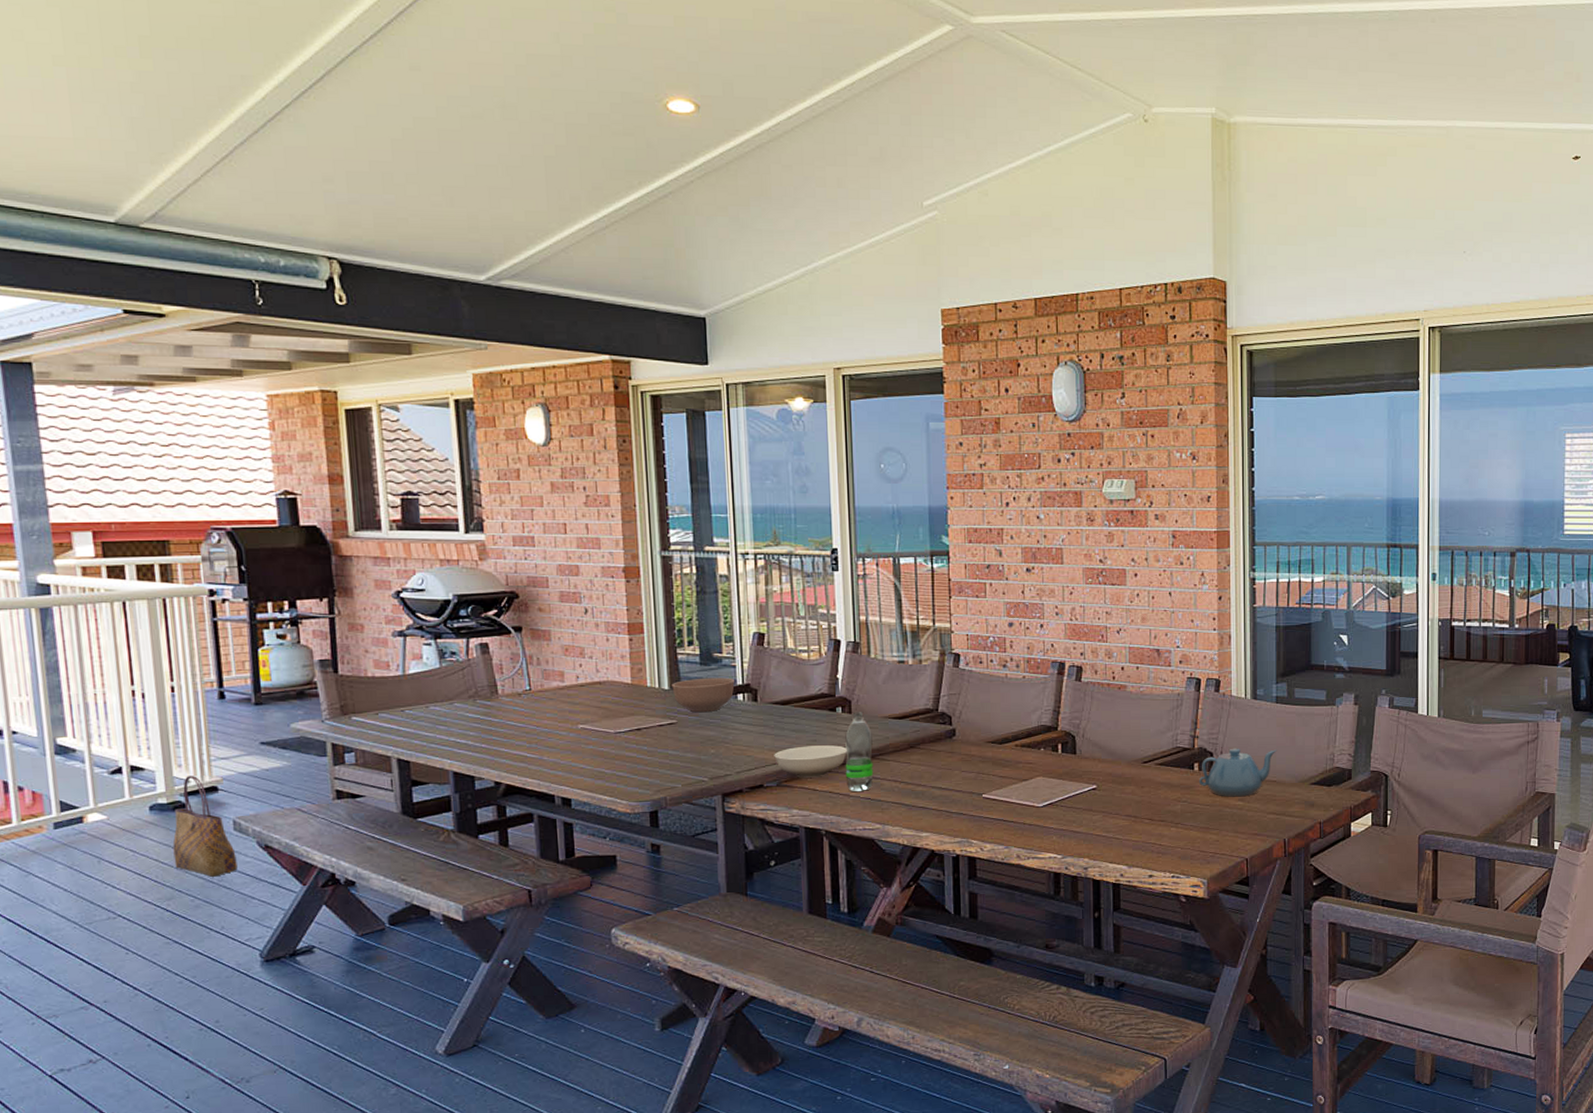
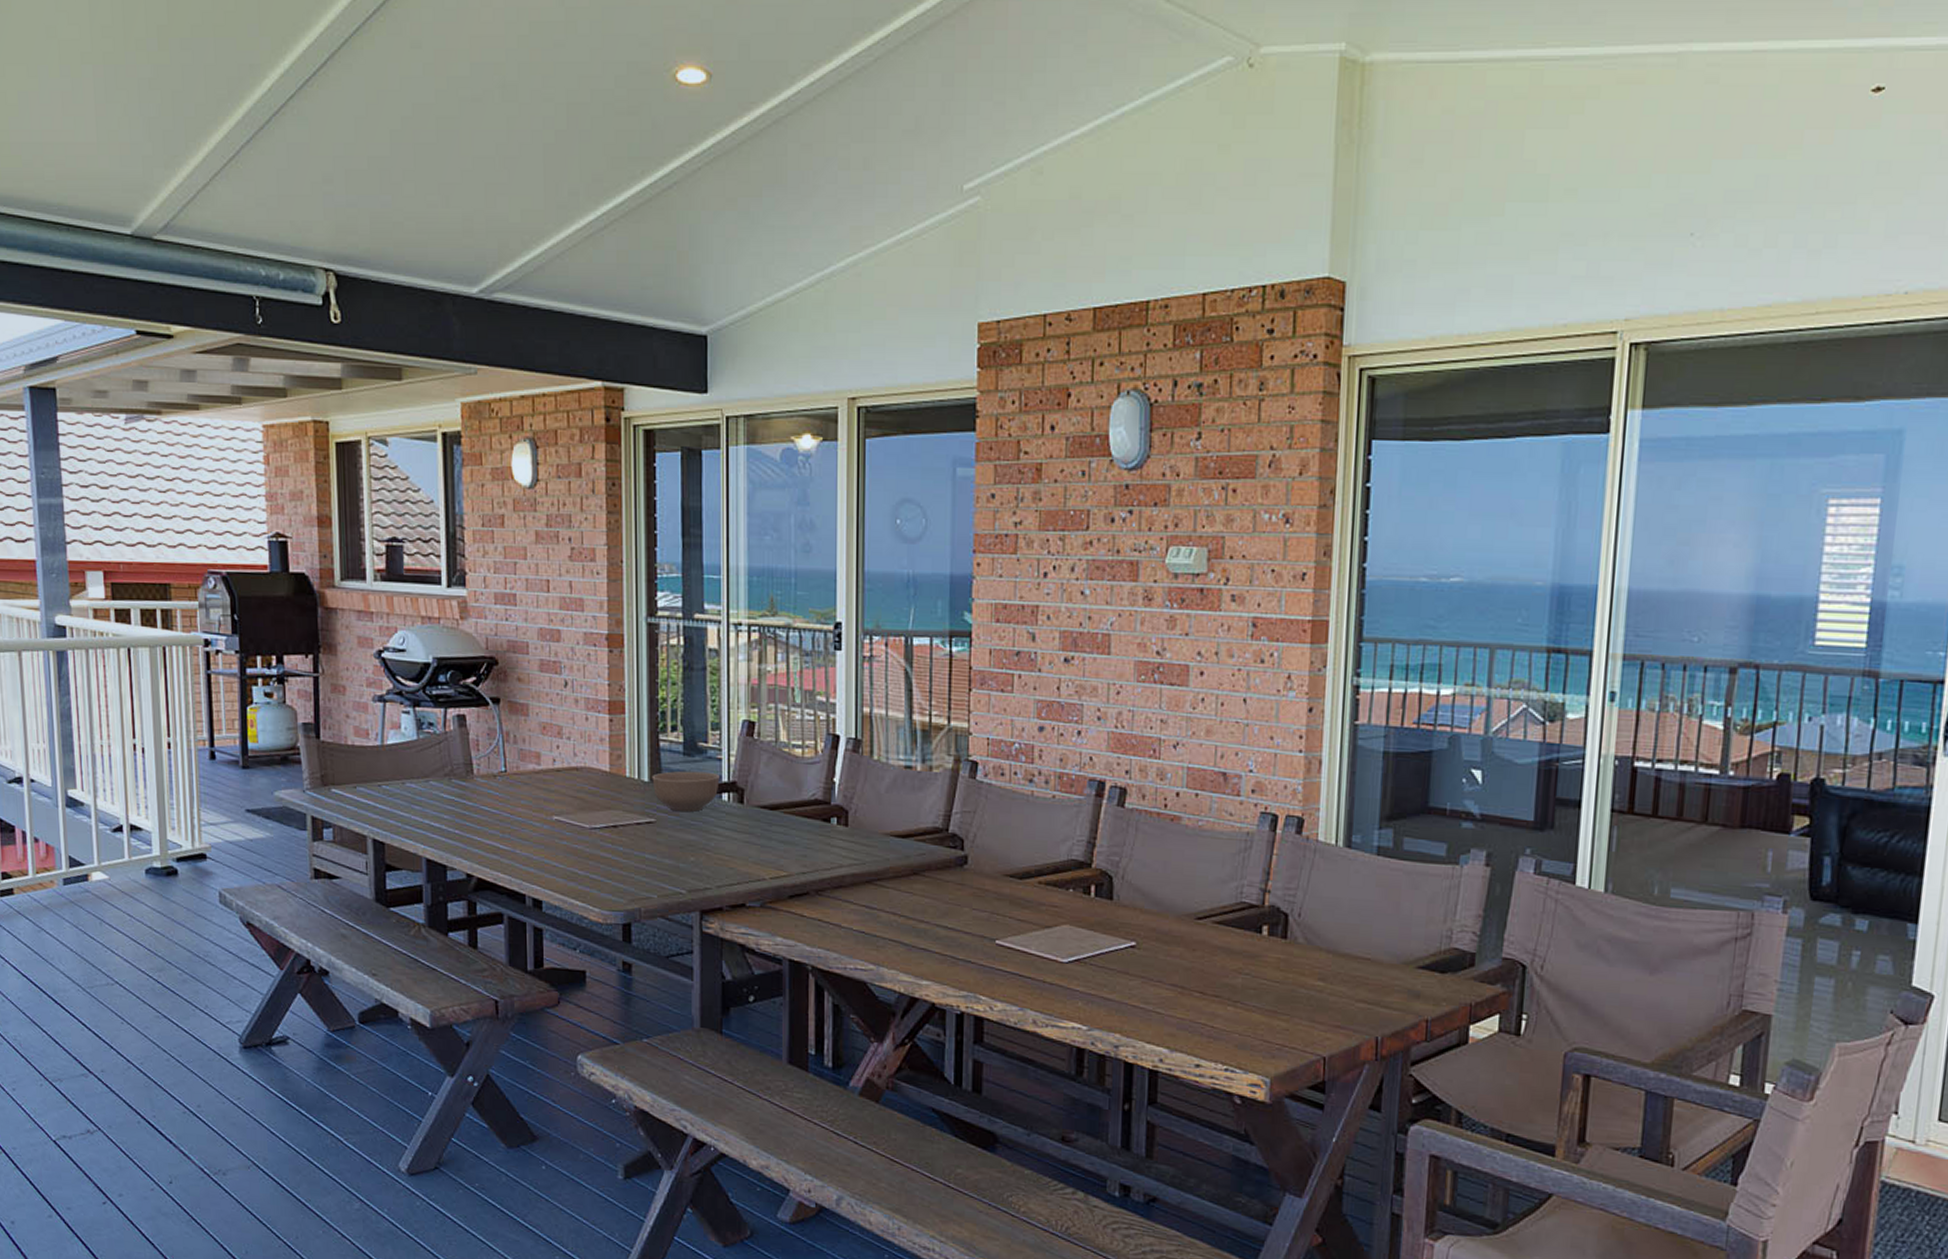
tote bag: present [172,776,238,877] -> none [165,840,222,951]
bowl: present [774,745,847,778] -> none [759,861,841,901]
bottle: present [845,712,874,791] -> none [837,825,870,923]
teapot: present [1198,748,1277,797] -> none [1267,910,1375,976]

